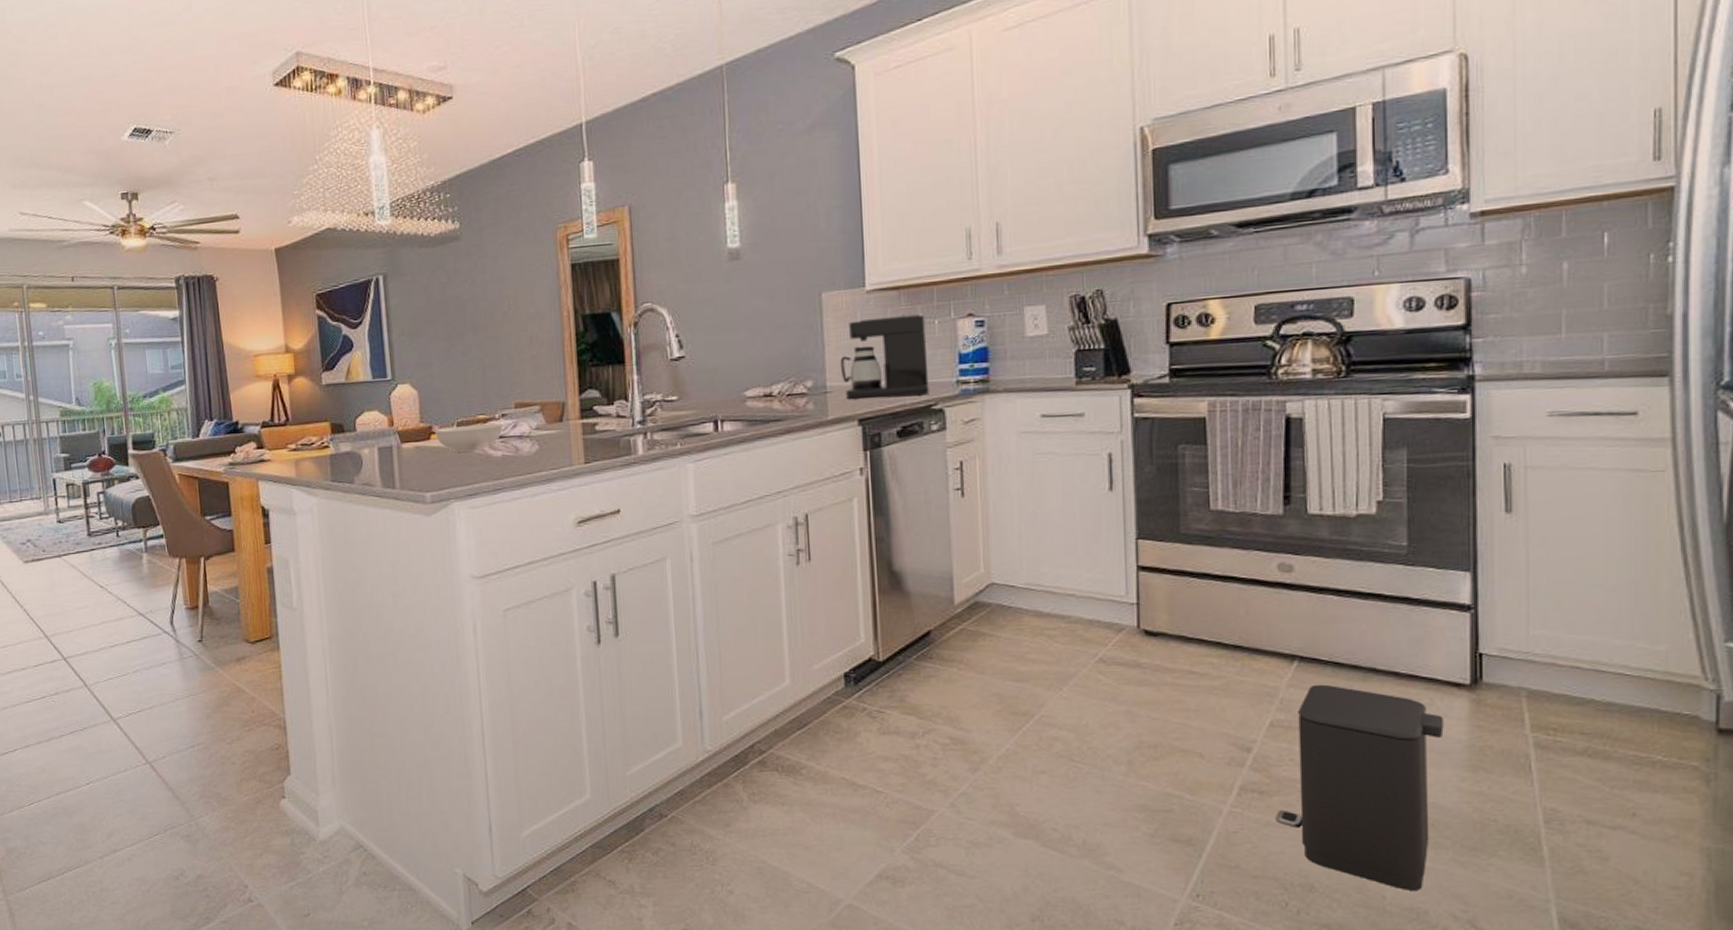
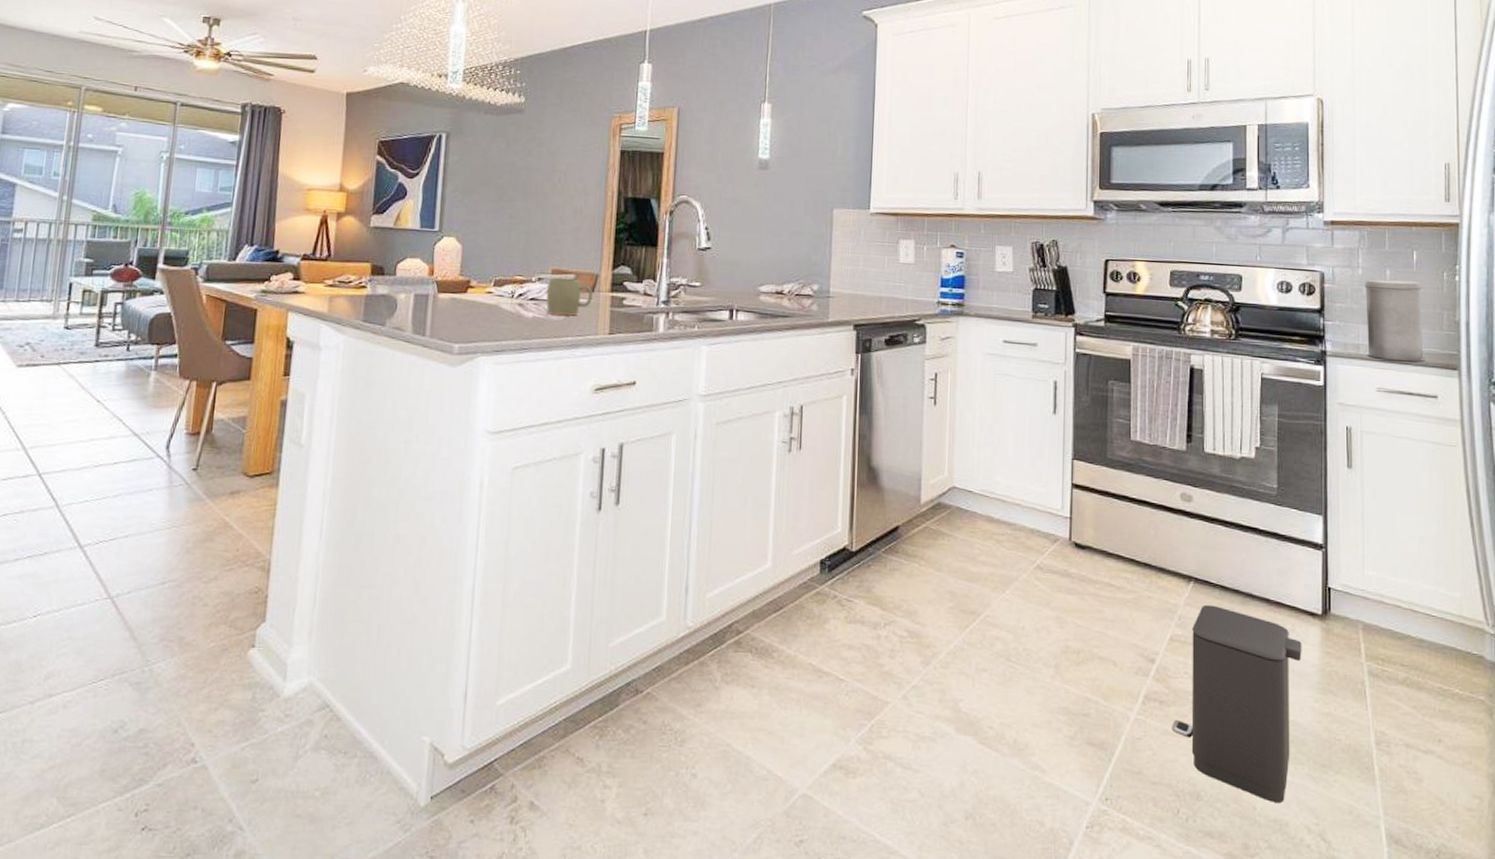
bowl: present [434,423,503,453] -> none [471,283,538,311]
mug: none [512,409,562,451] -> present [546,277,593,316]
coffee maker: present [840,314,929,400] -> none [843,237,916,311]
canister: none [1530,271,1620,378] -> present [1364,279,1425,363]

